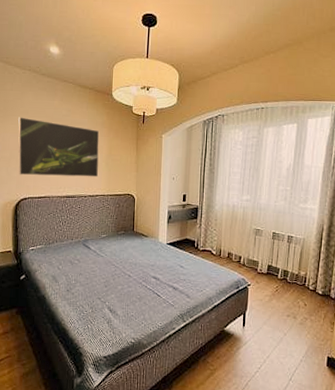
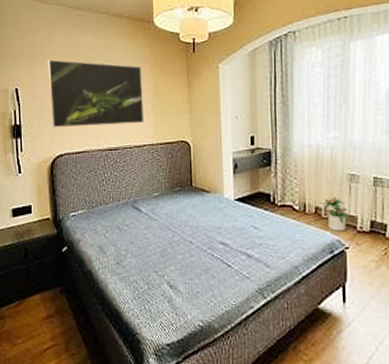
potted plant: none [233,246,254,272] -> present [322,197,351,231]

